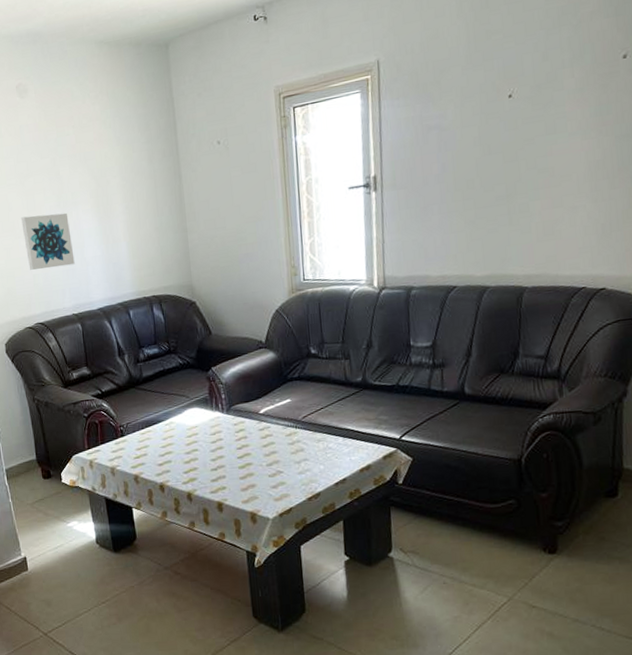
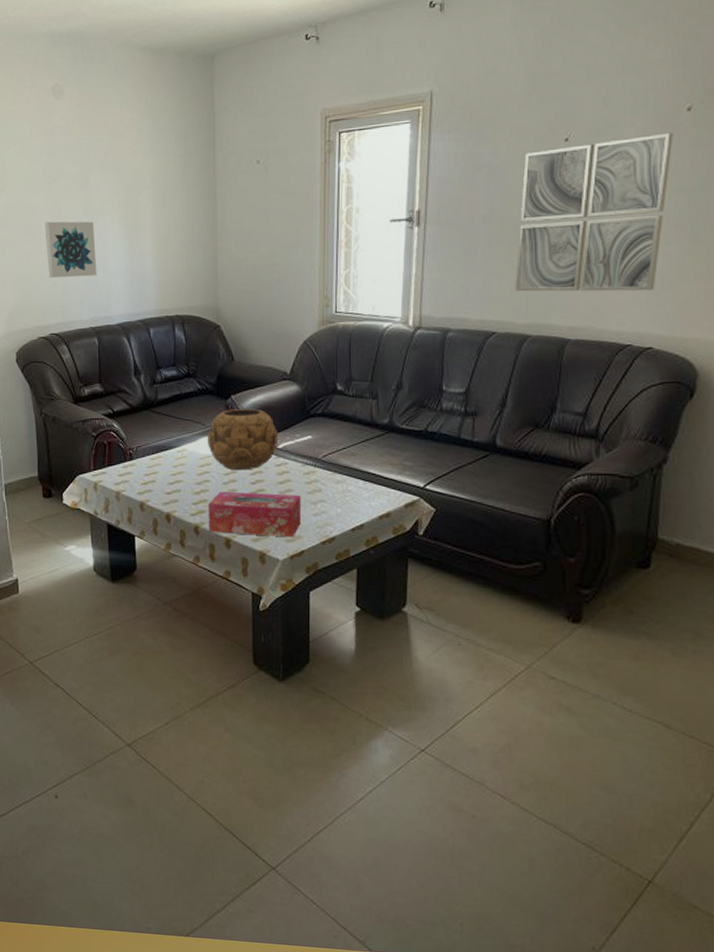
decorative bowl: none [192,378,260,438] -> present [208,408,279,471]
tissue box: none [198,455,287,498] -> present [208,491,302,538]
wall art: none [471,80,612,246] -> present [515,132,673,292]

